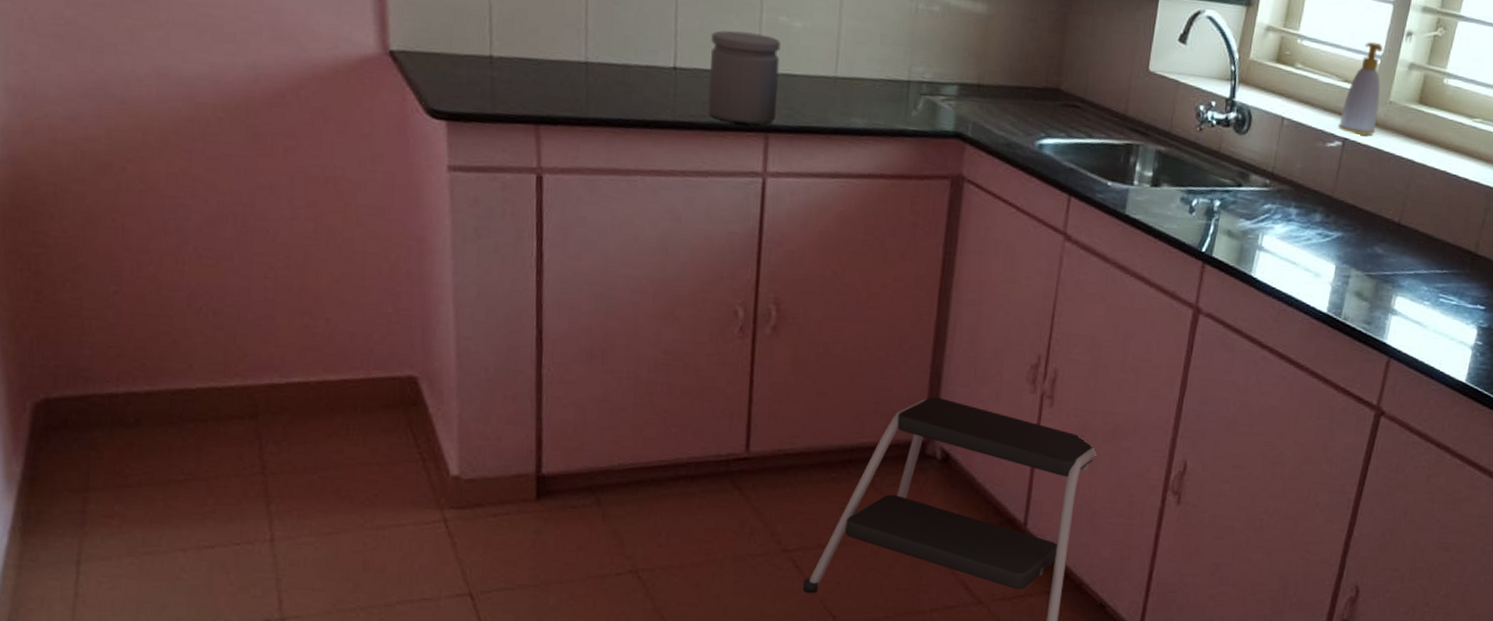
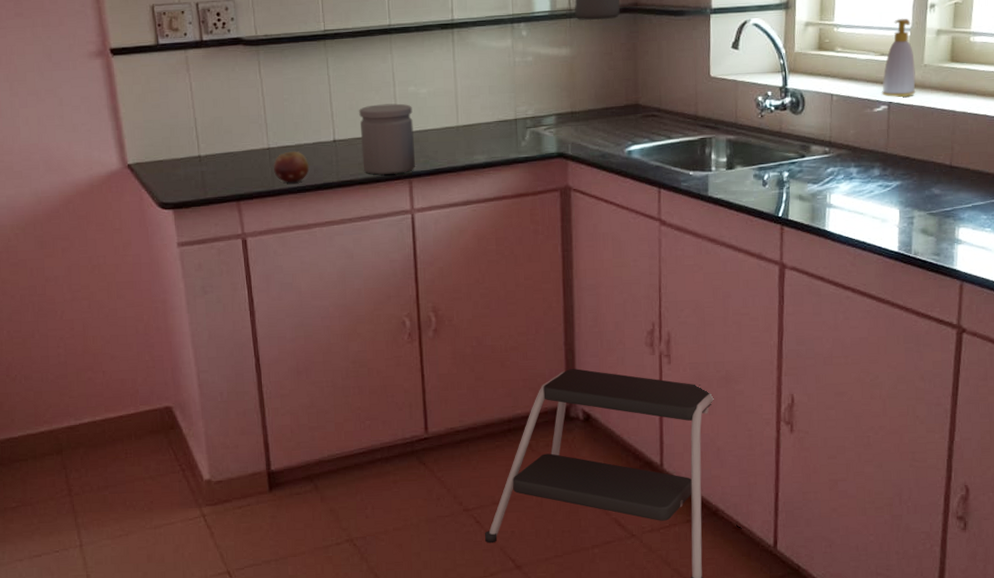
fruit: none [590,71,638,114] -> present [274,151,309,183]

